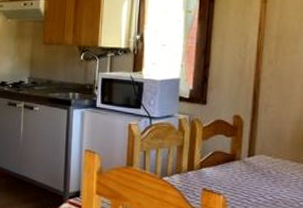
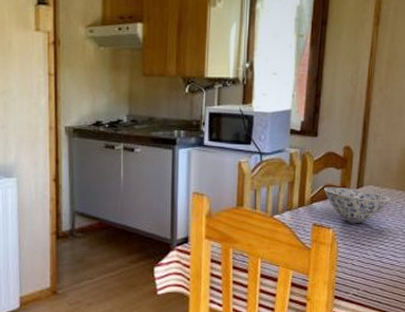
bowl: none [214,153,284,192] -> present [324,186,390,223]

